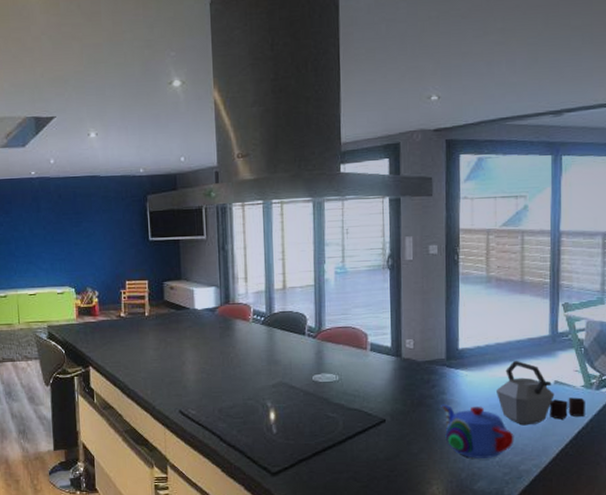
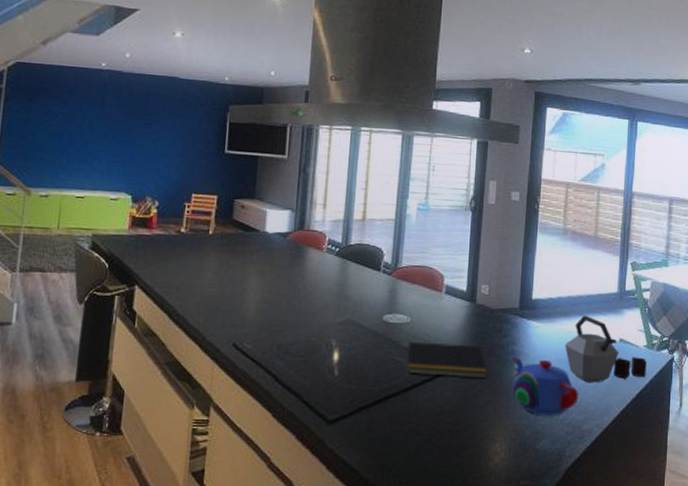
notepad: none [338,397,418,428] -> present [406,341,487,379]

